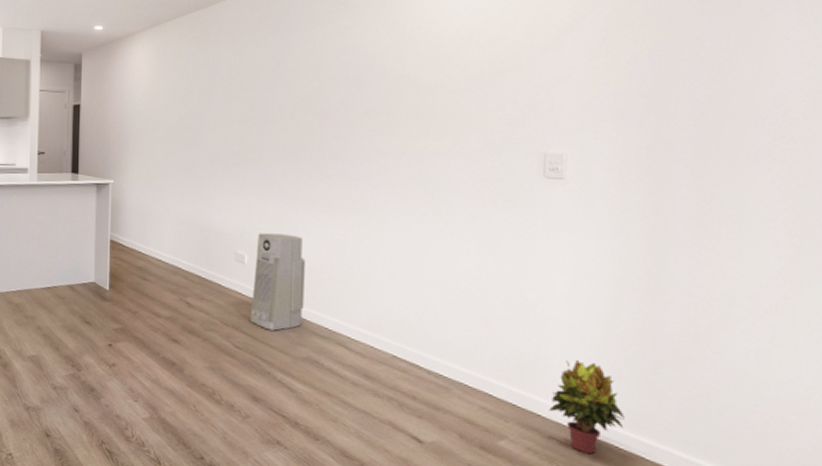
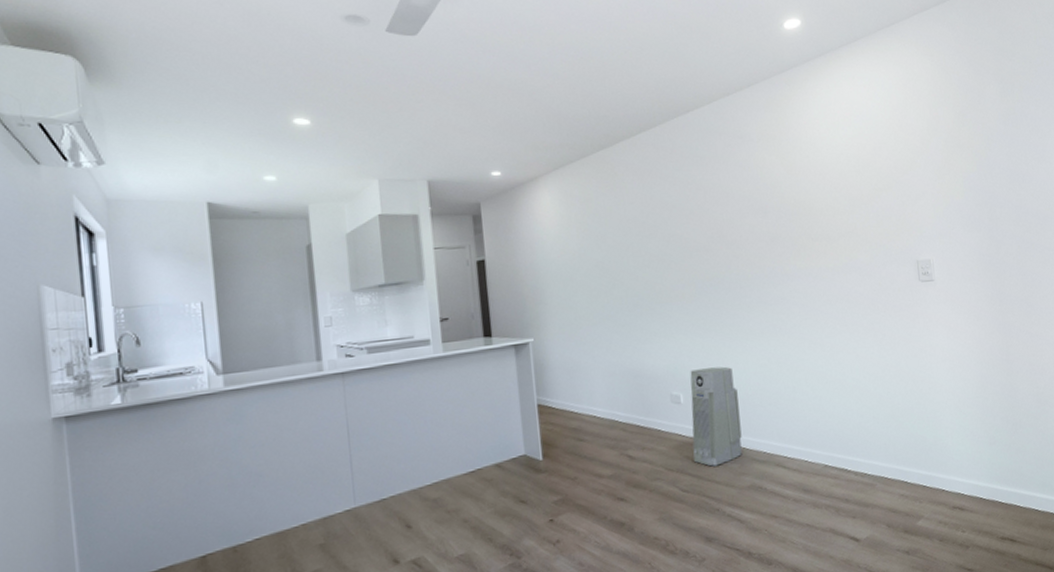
potted plant: present [548,359,625,454] -> none [949,434,1003,514]

